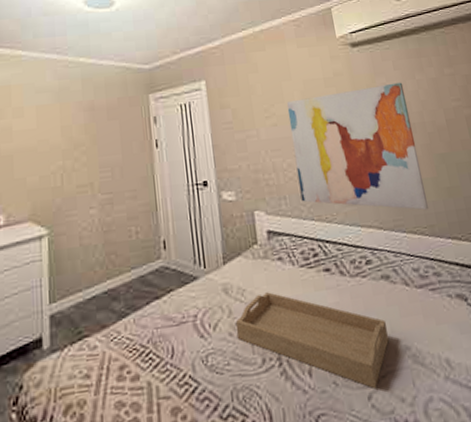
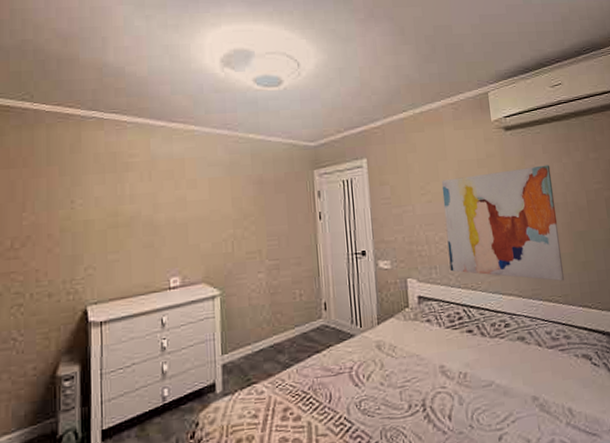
serving tray: present [235,292,390,390] -> none [386,349,521,432]

